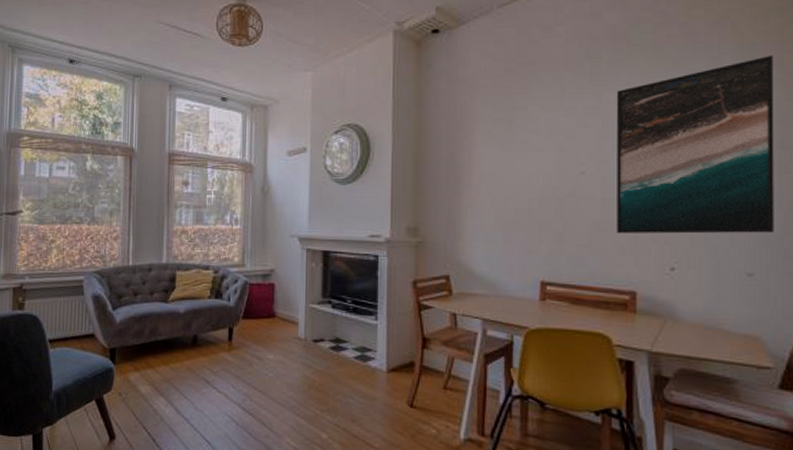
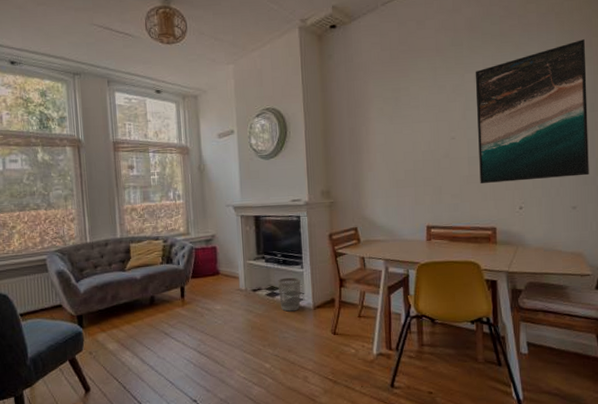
wastebasket: none [344,329,373,372] -> present [277,277,301,312]

